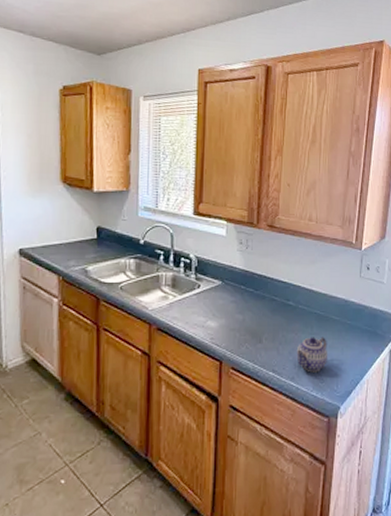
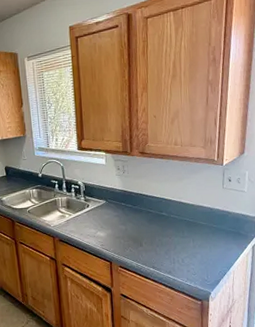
teapot: present [296,337,327,373] -> none [171,239,198,267]

